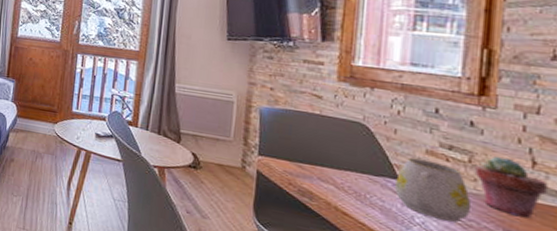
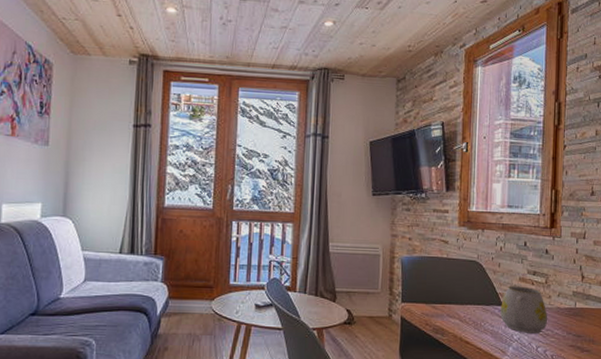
potted succulent: present [475,156,548,219] -> none [549,275,590,321]

